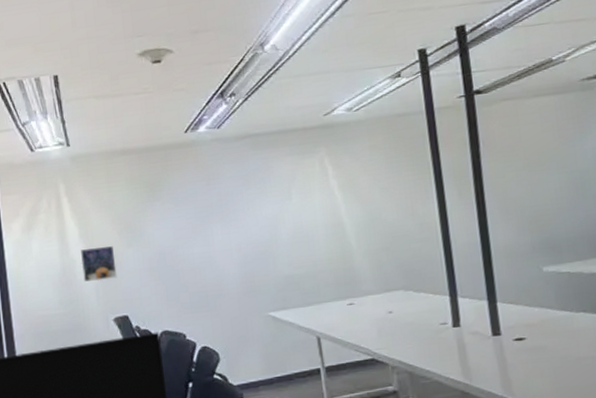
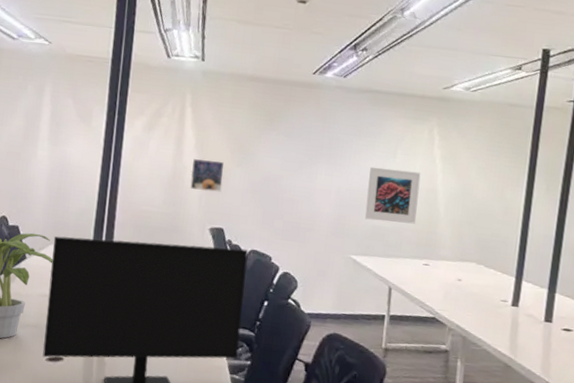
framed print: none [267,208,329,271] -> present [364,166,421,224]

